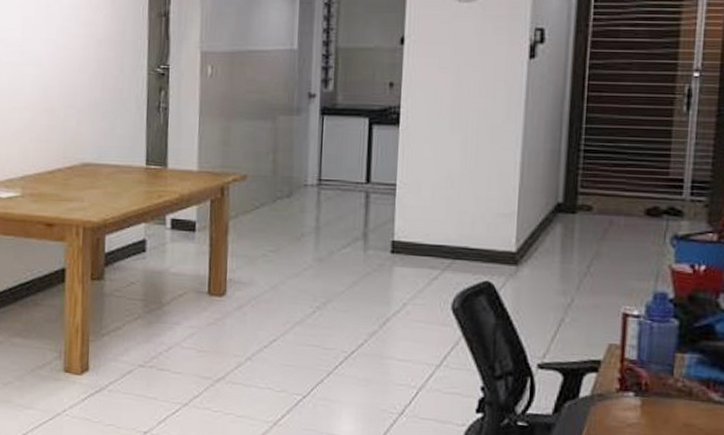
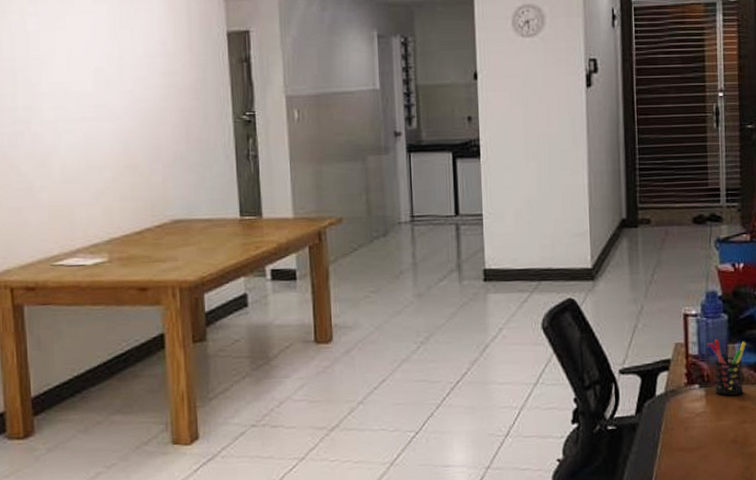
pen holder: none [648,345,699,411] -> present [706,339,746,396]

